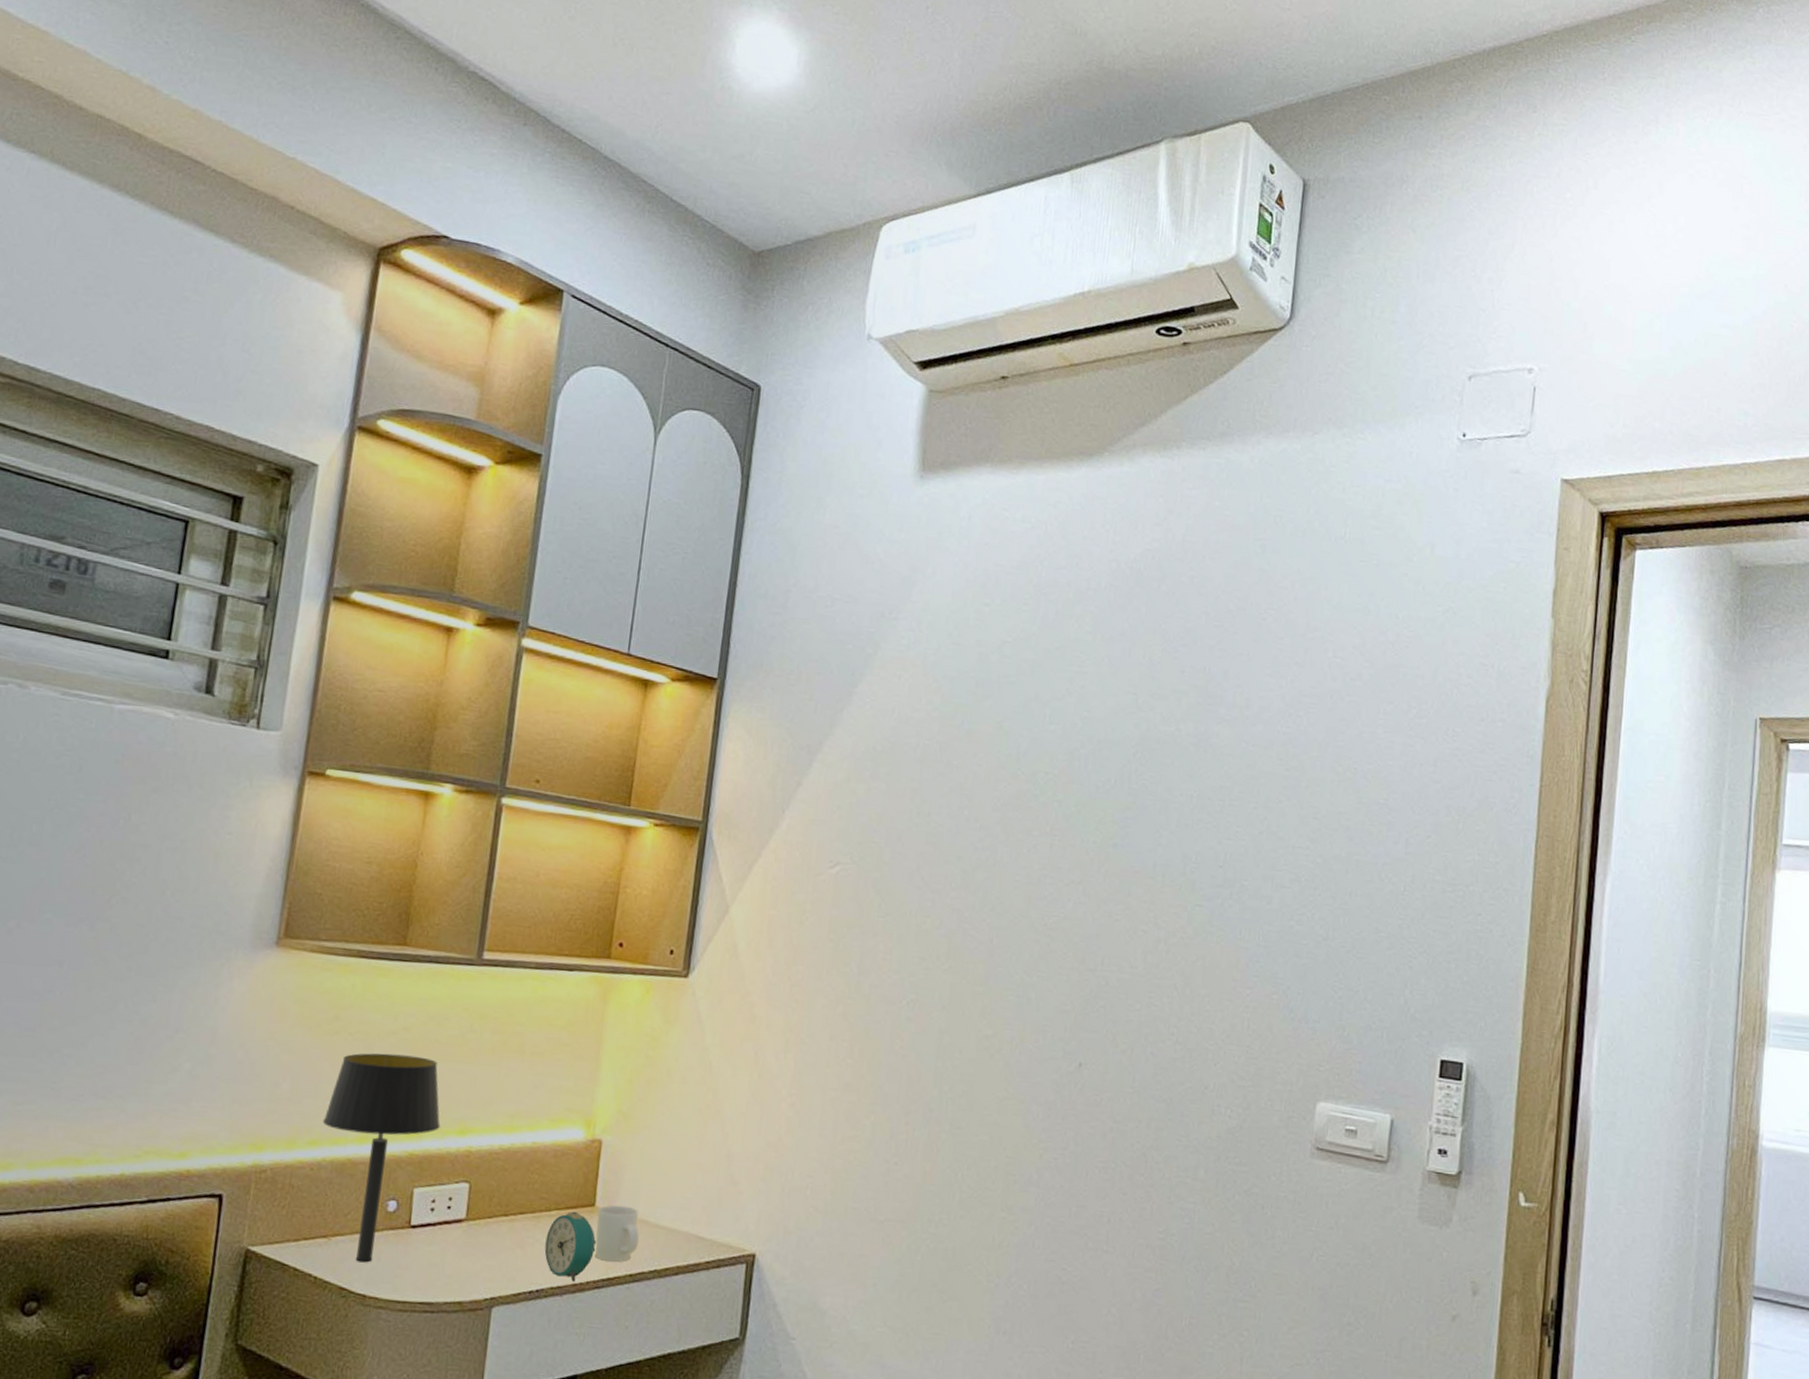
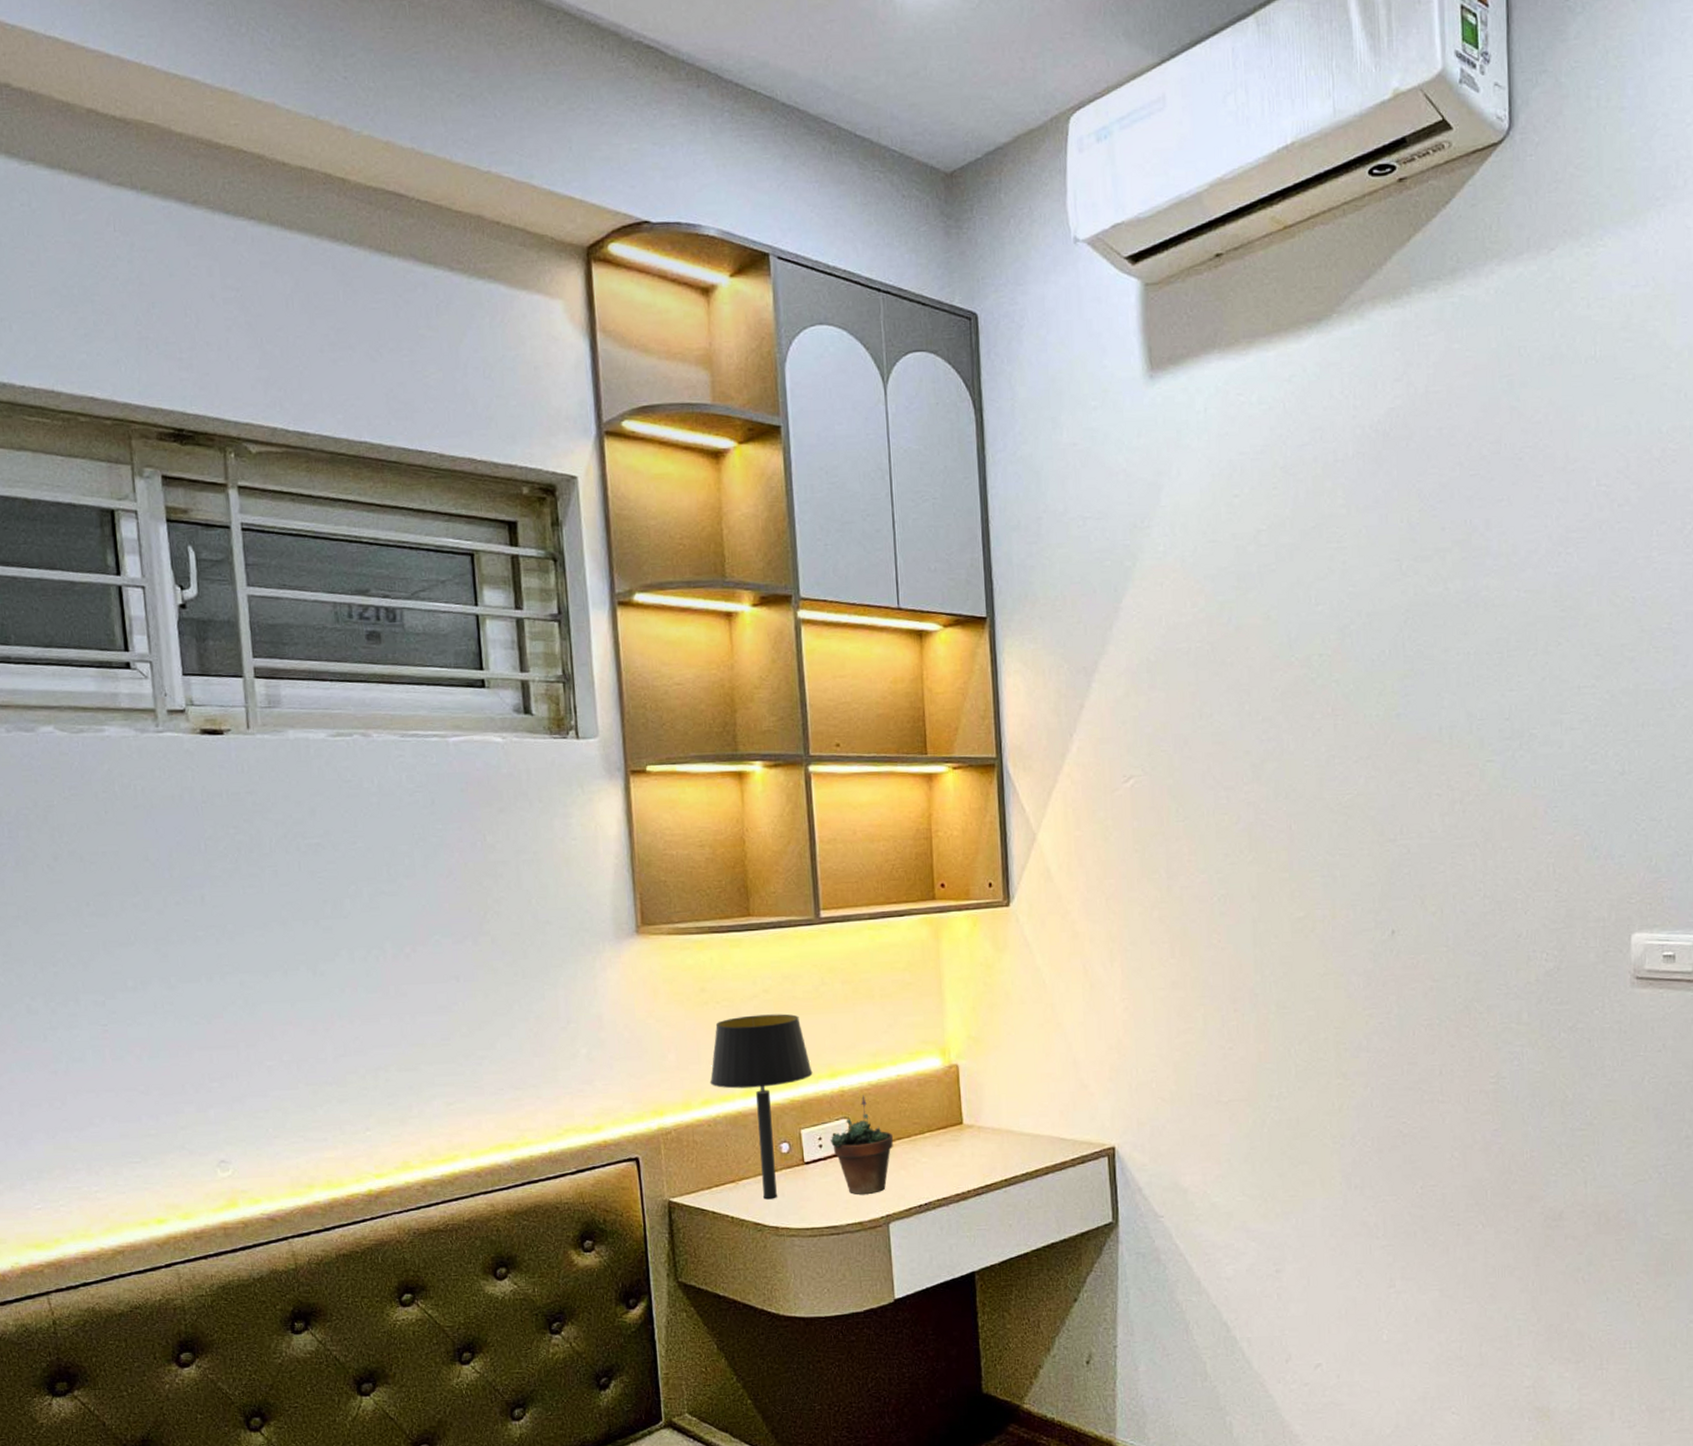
succulent plant: none [444,1159,515,1272] -> present [830,1095,893,1196]
alarm clock: present [544,1211,596,1282] -> none [925,1130,971,1192]
mug: present [595,1205,639,1263] -> none [966,1120,1008,1172]

